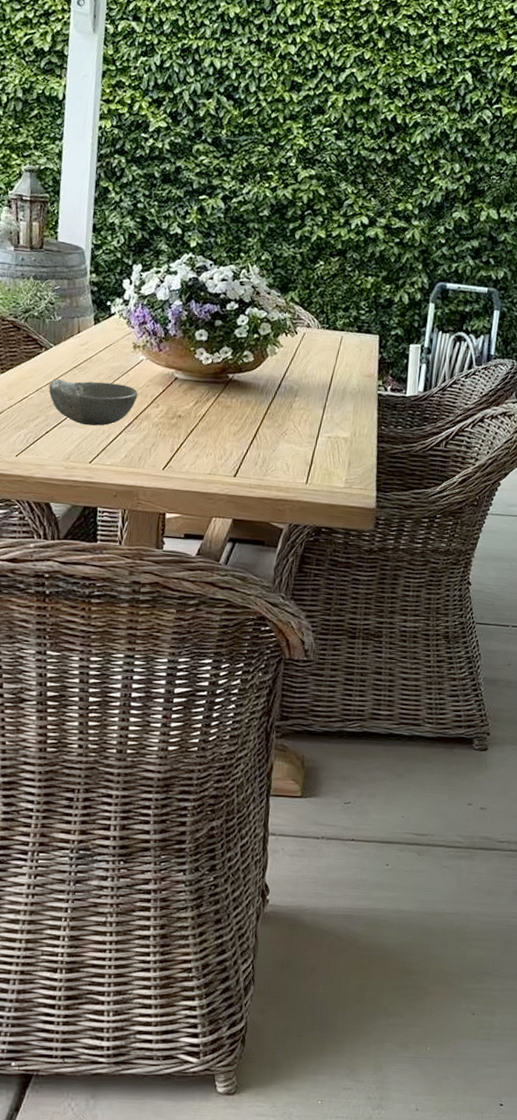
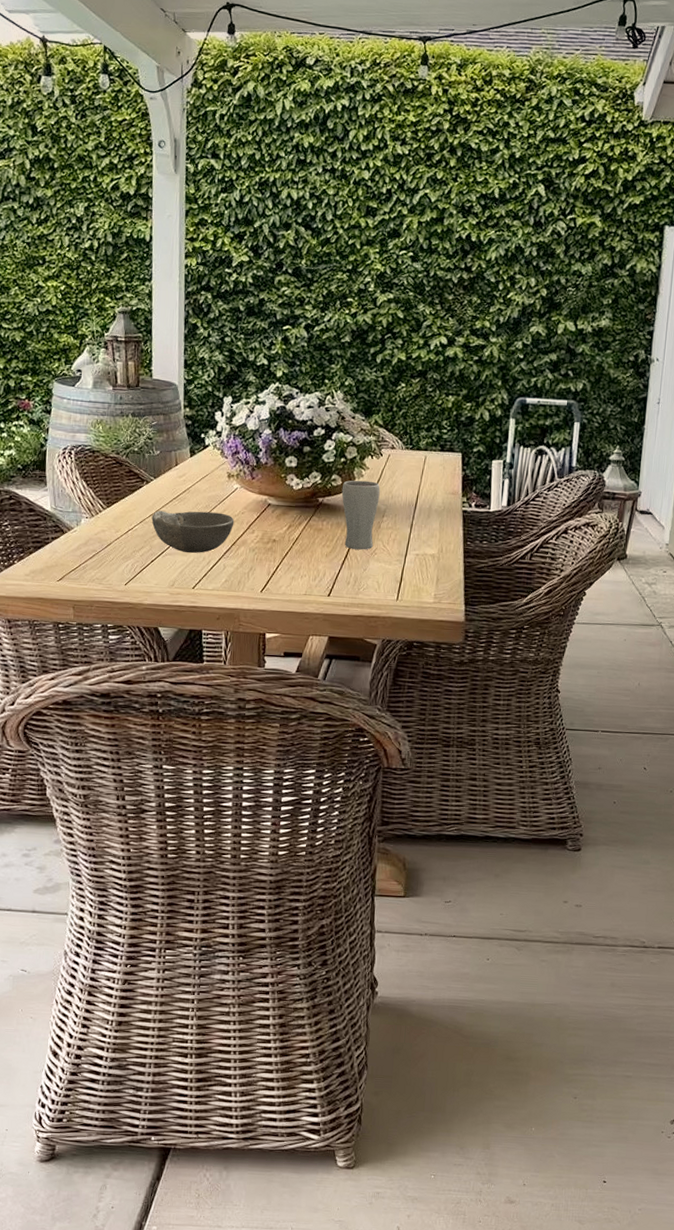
drinking glass: none [253,357,294,430] -> present [341,480,380,550]

